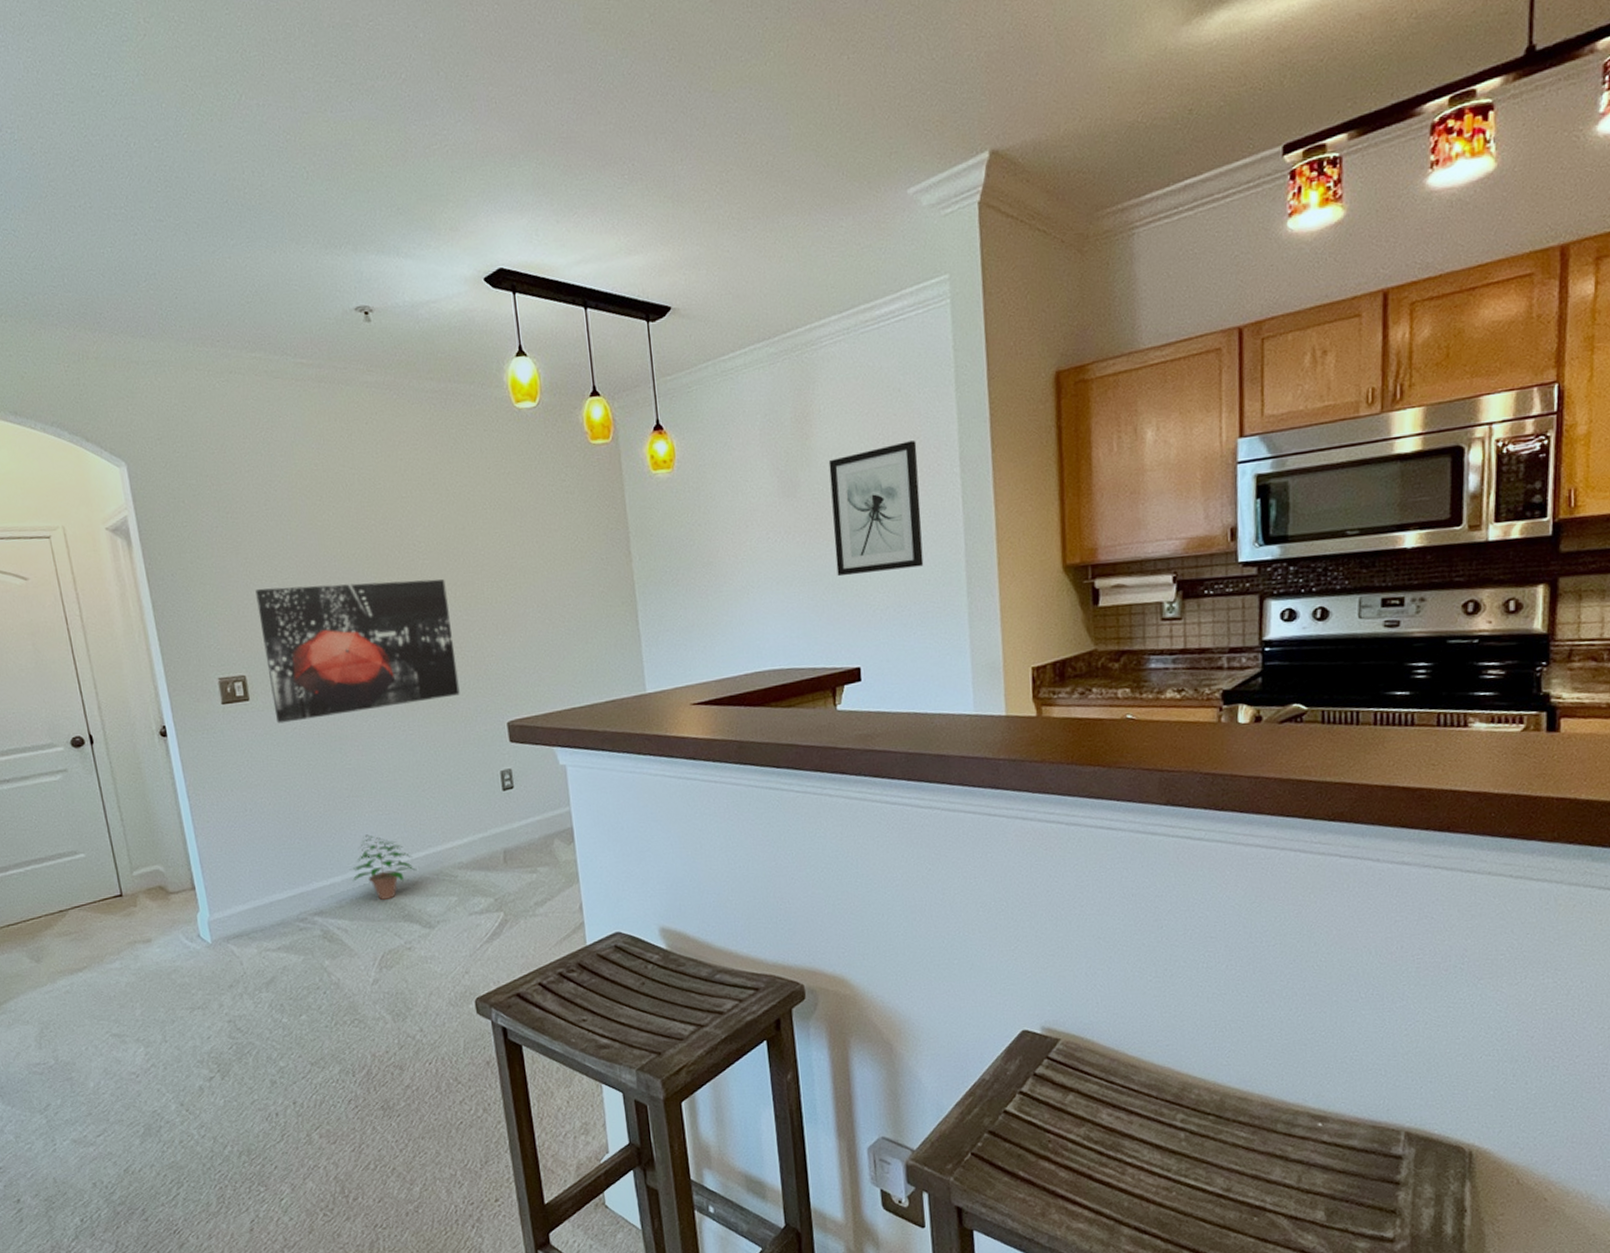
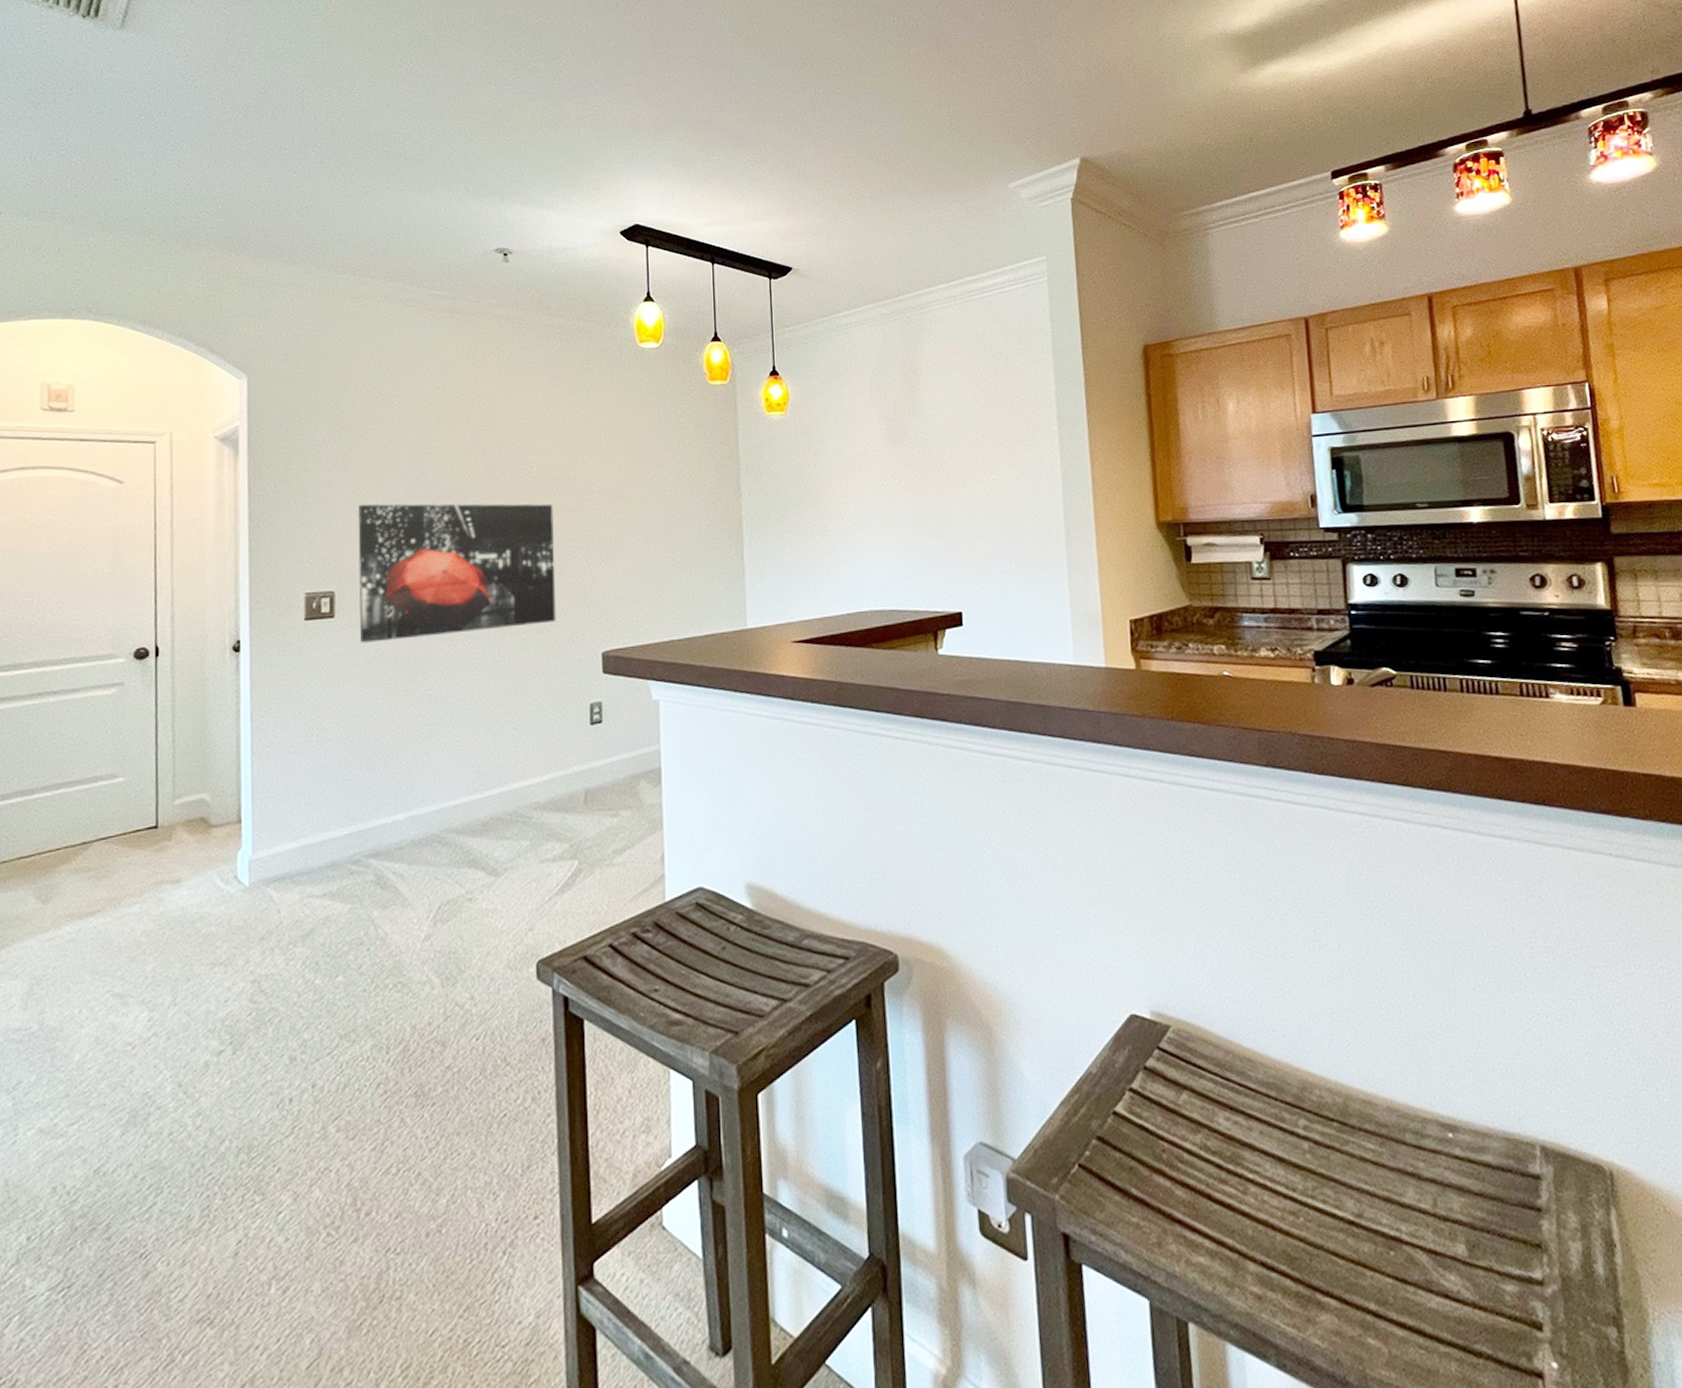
potted plant: present [351,834,417,900] -> none [417,767,489,842]
wall art: present [828,440,924,577] -> none [934,399,1024,522]

